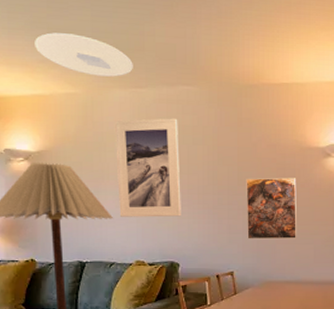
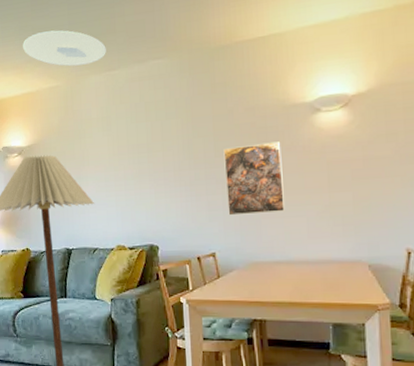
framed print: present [115,118,181,217] -> none [92,95,158,202]

